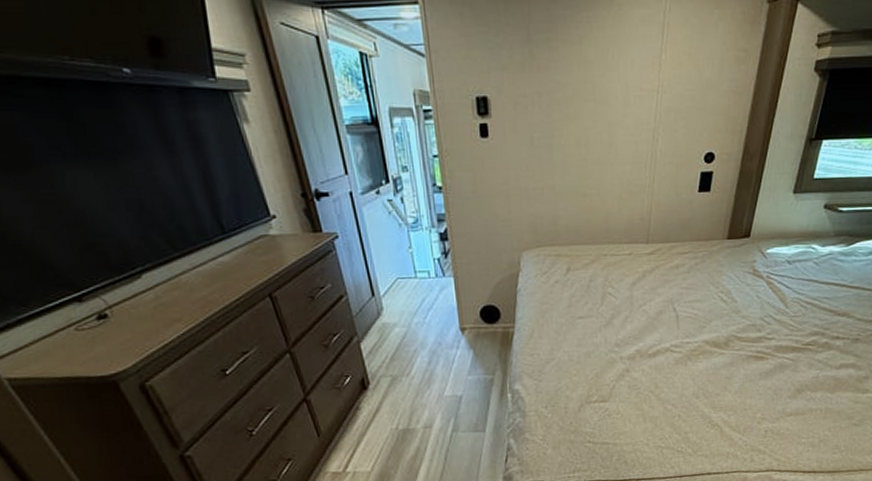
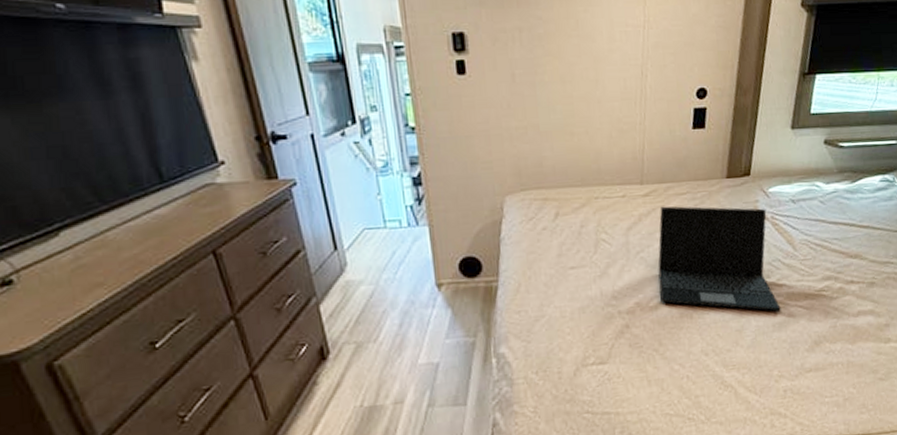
laptop: none [658,264,769,362] -> present [658,206,781,312]

